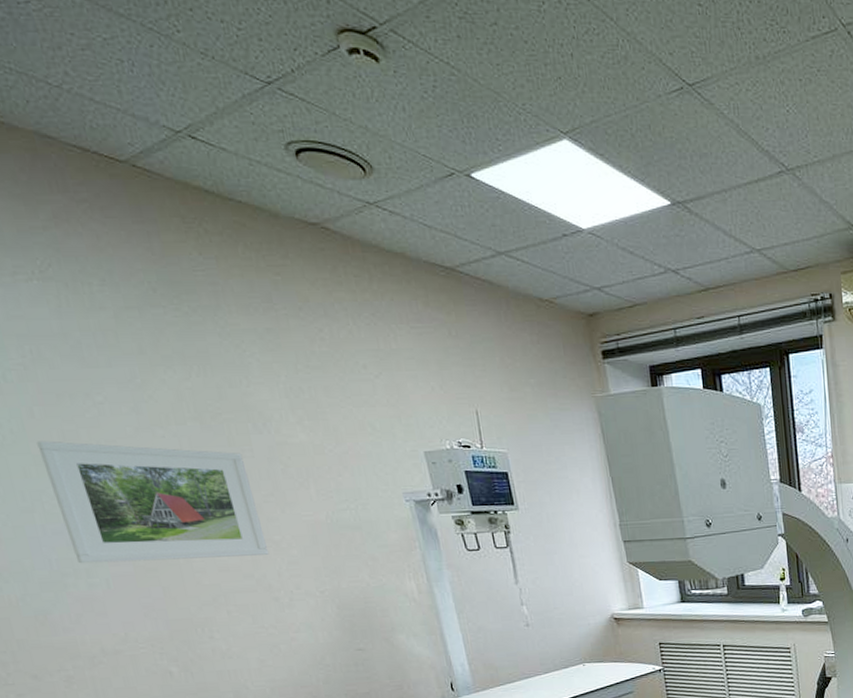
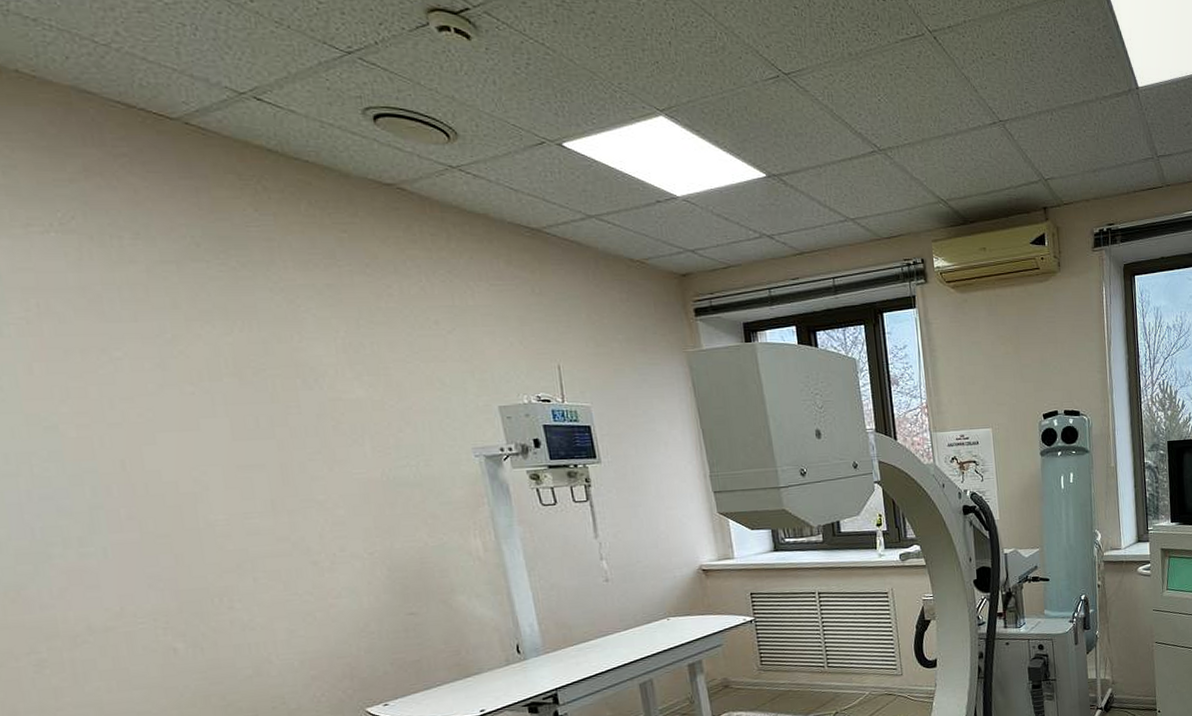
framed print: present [36,440,270,564] -> none [32,399,311,532]

